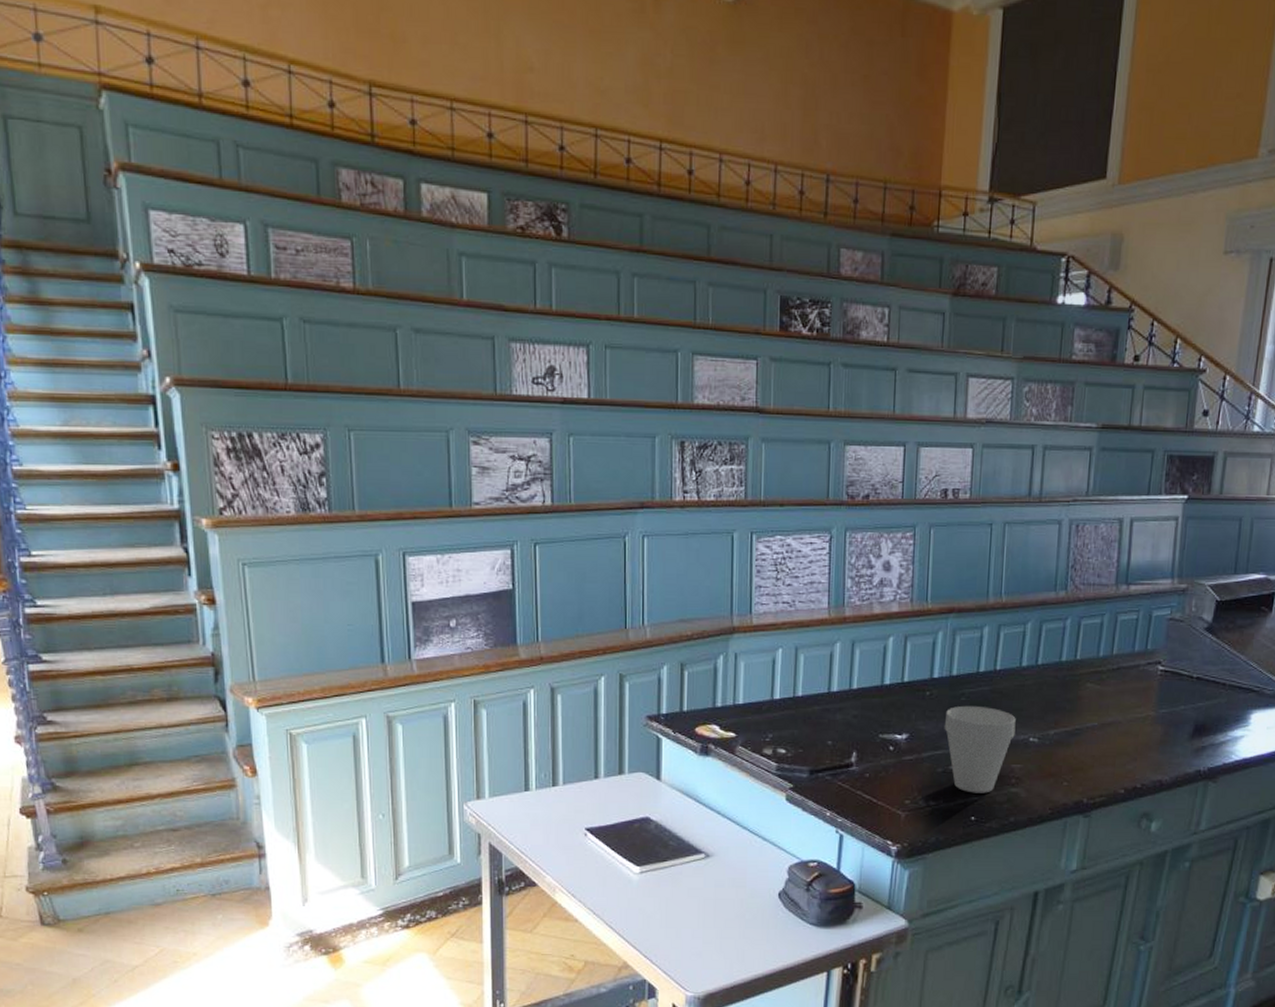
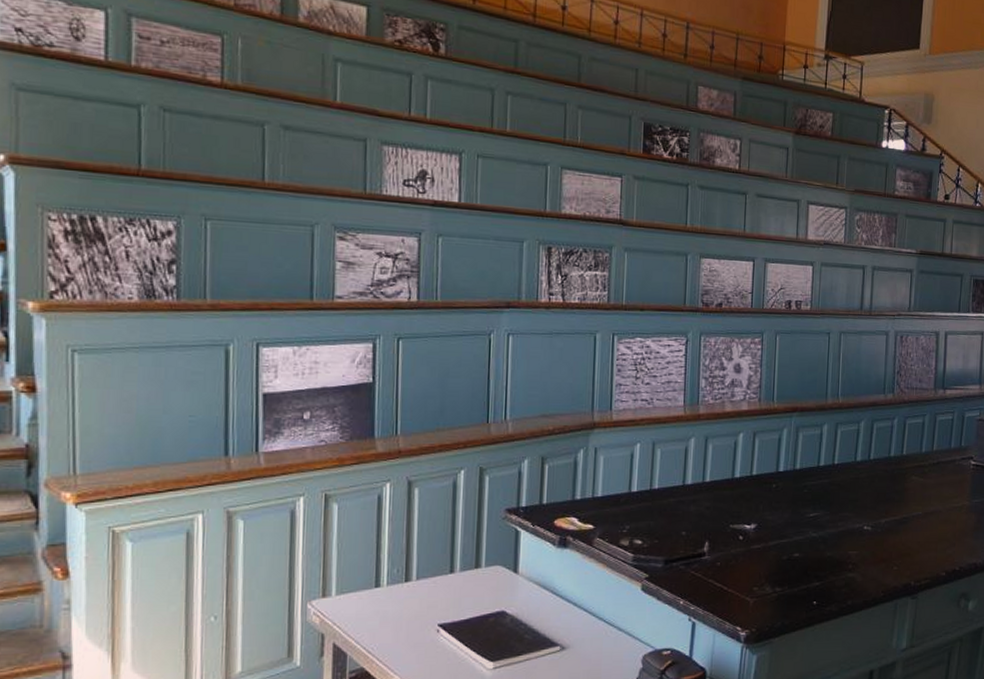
cup: present [944,705,1016,793] -> none [789,497,852,579]

